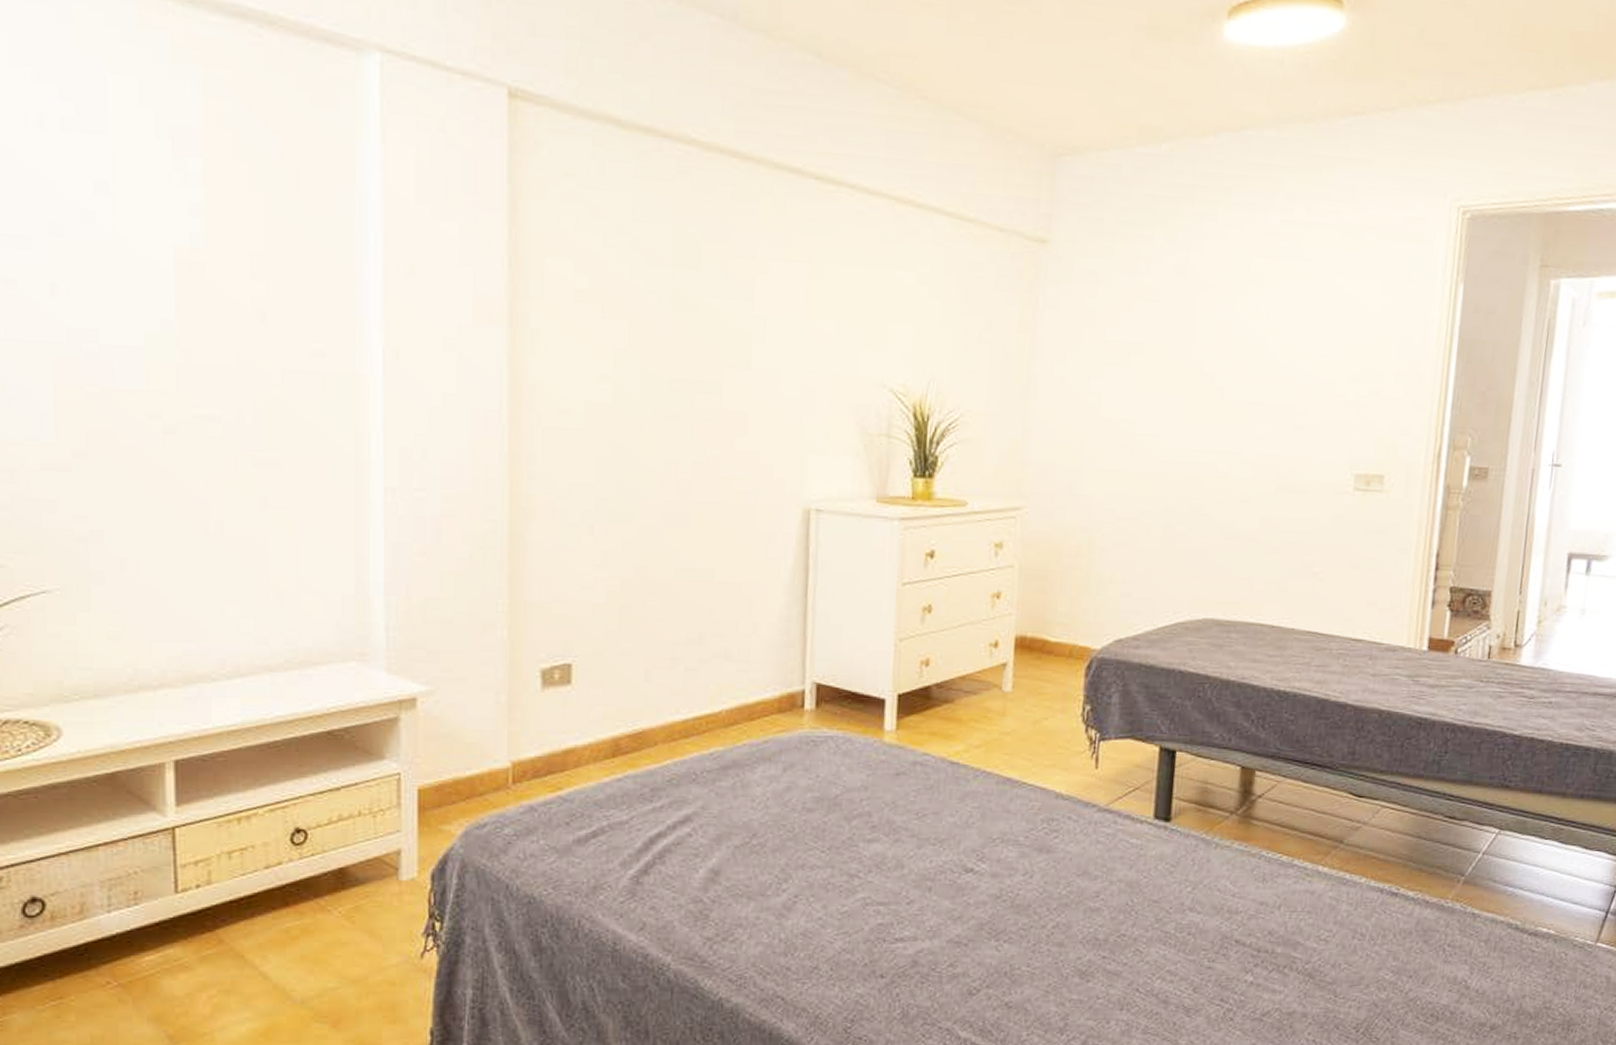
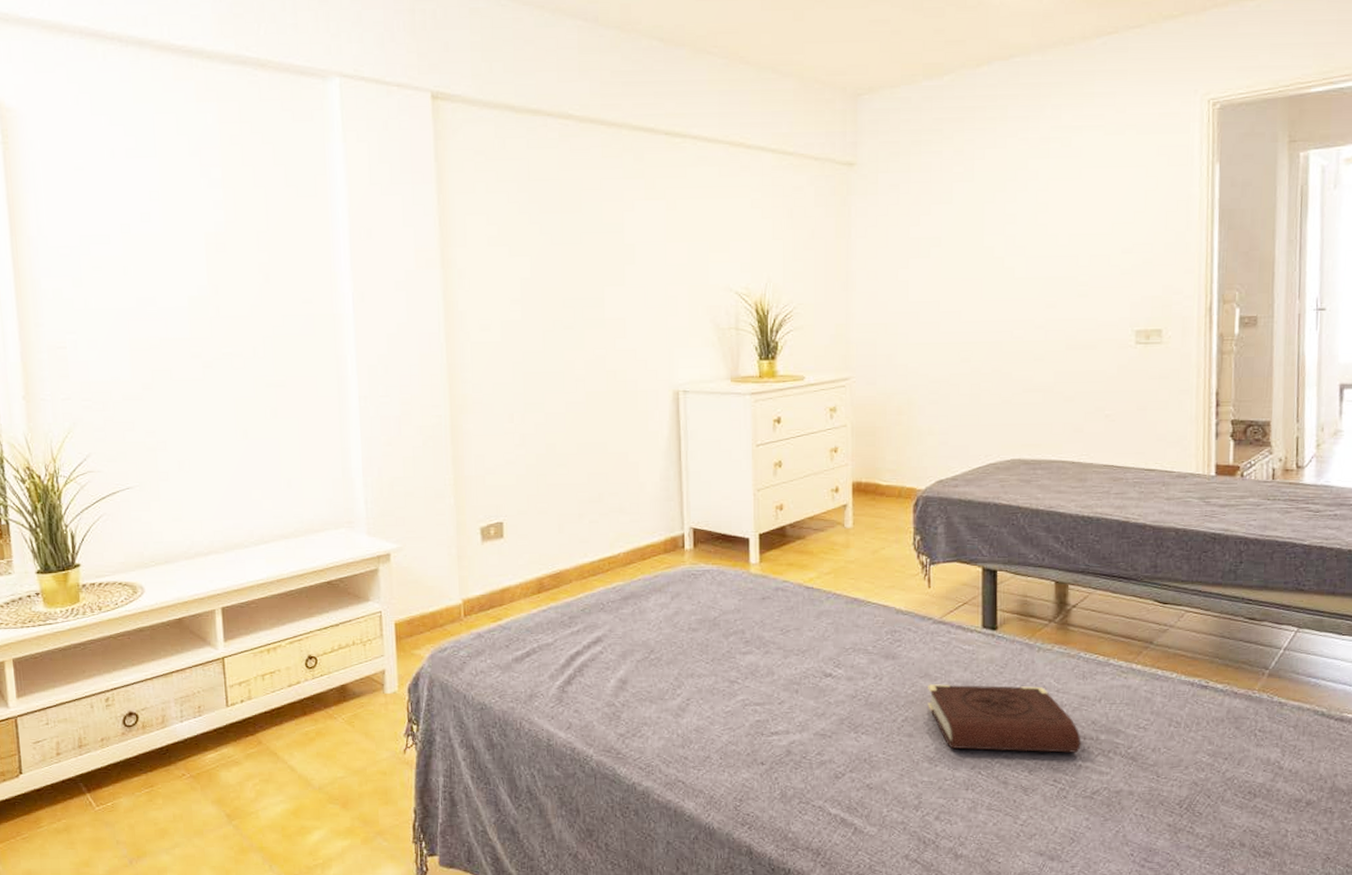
book: none [1084,884,1255,968] -> present [927,684,1081,753]

